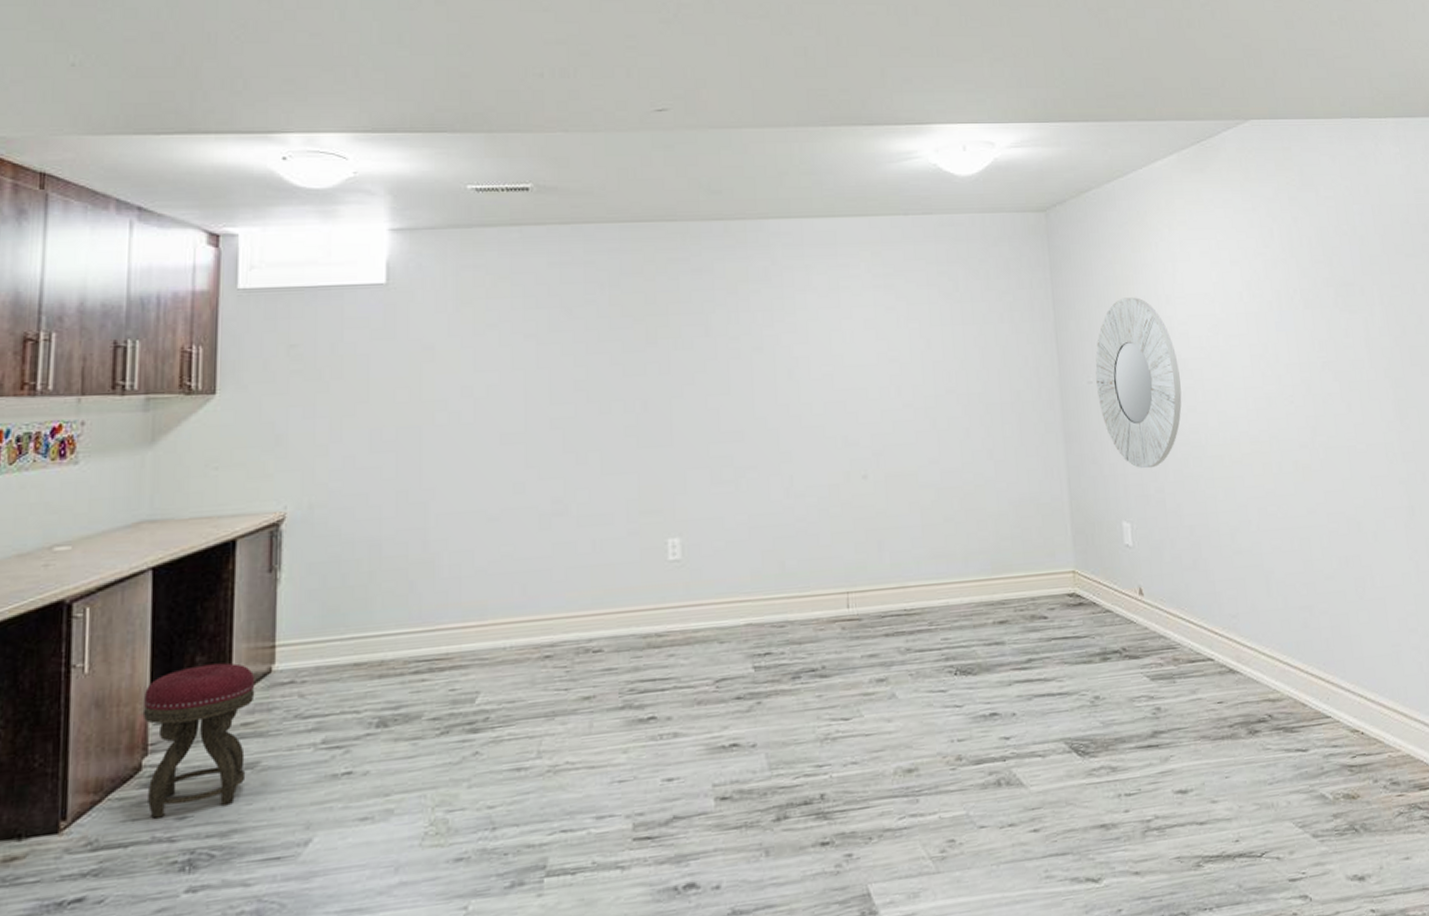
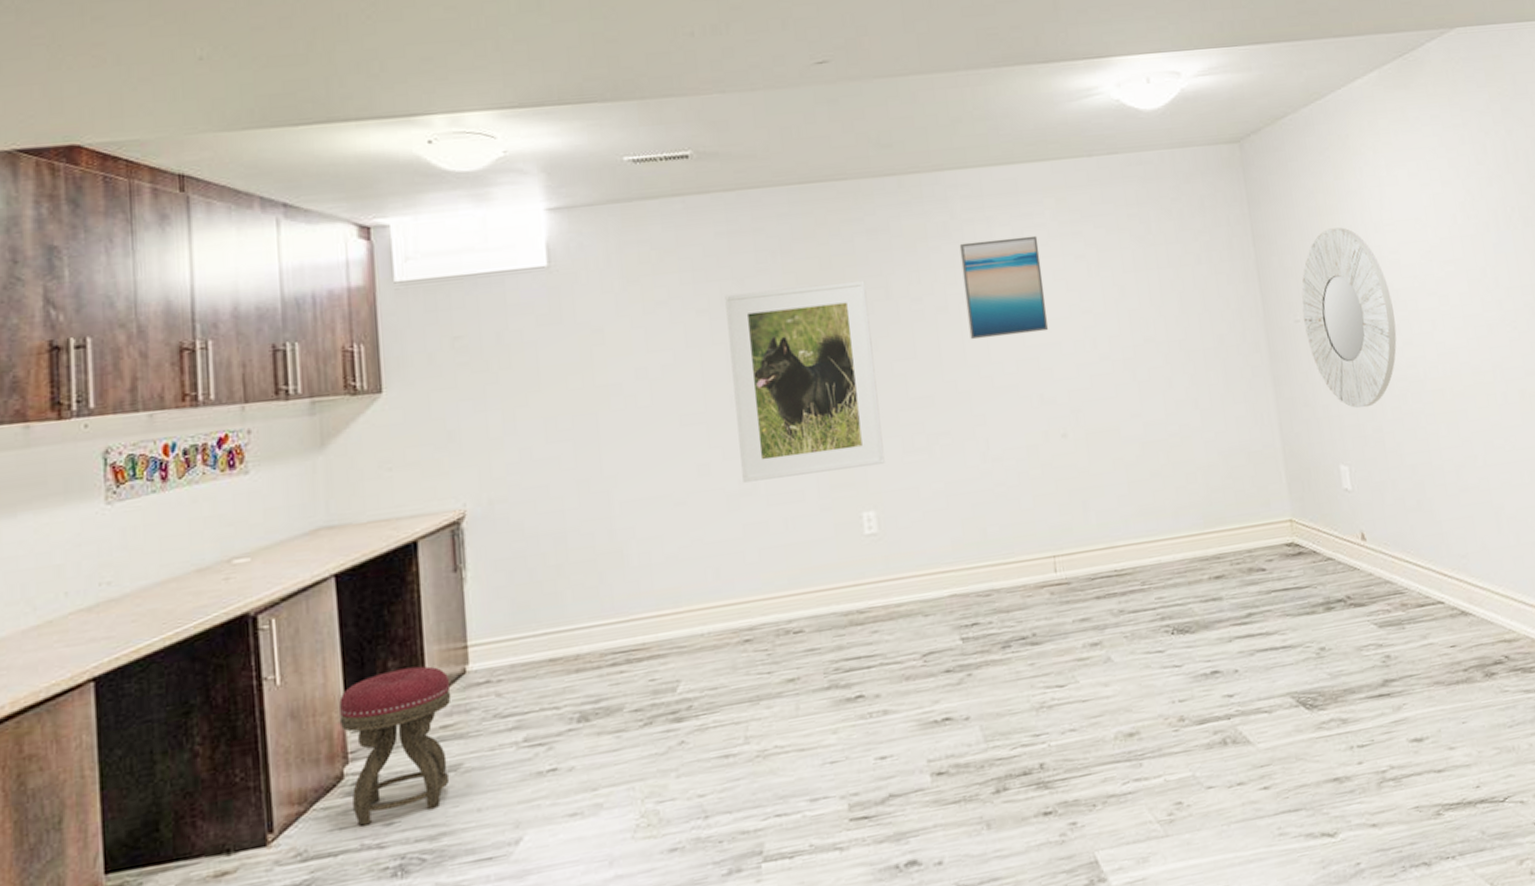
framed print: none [553,316,693,503] -> present [725,280,885,483]
wall art: none [778,285,857,380] -> present [959,235,1049,340]

